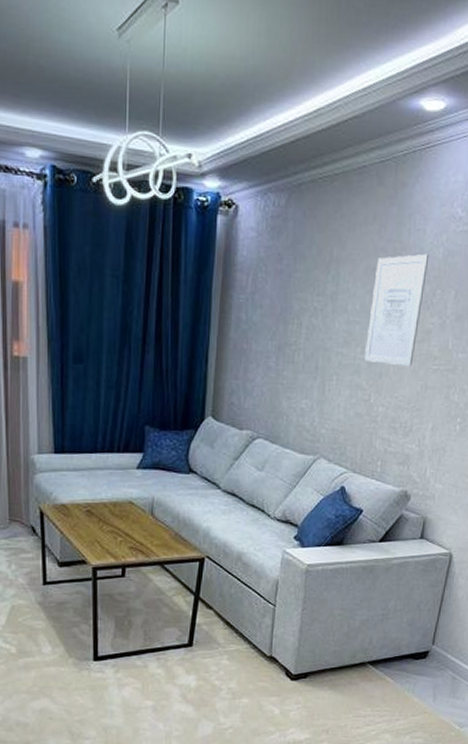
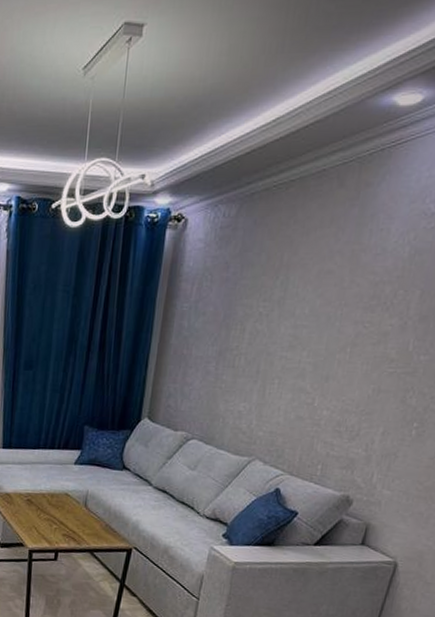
wall art: present [365,253,430,367] -> none [310,253,393,370]

